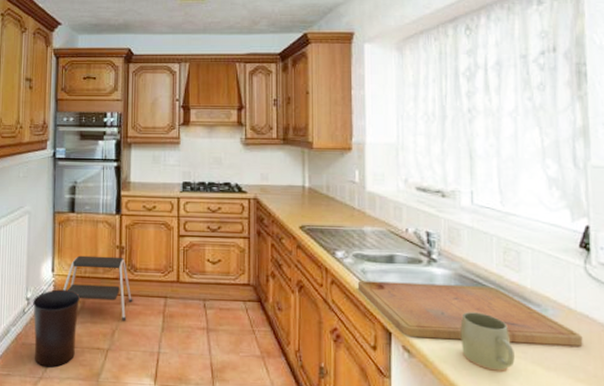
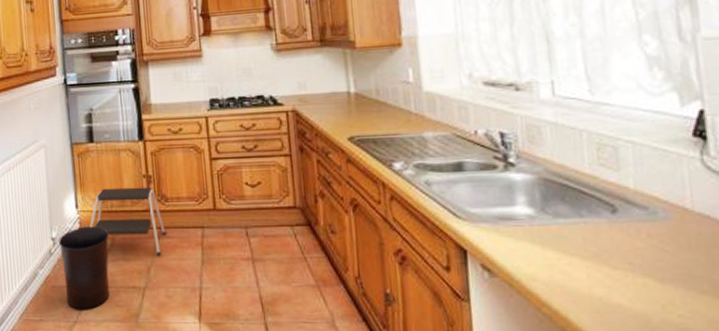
cutting board: present [357,280,583,346] -> none [421,189,705,255]
mug: present [460,312,515,371] -> none [549,221,620,287]

